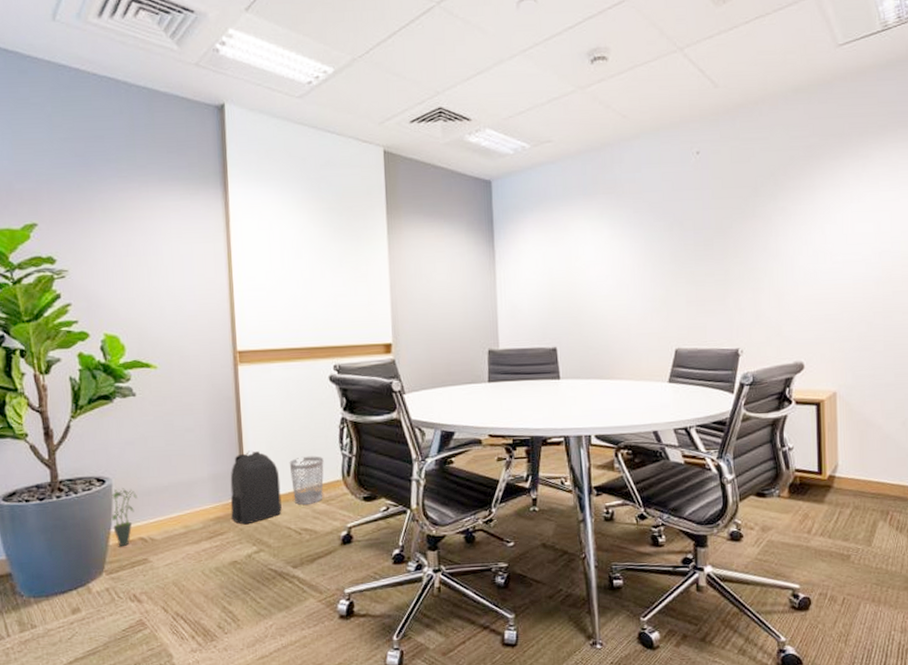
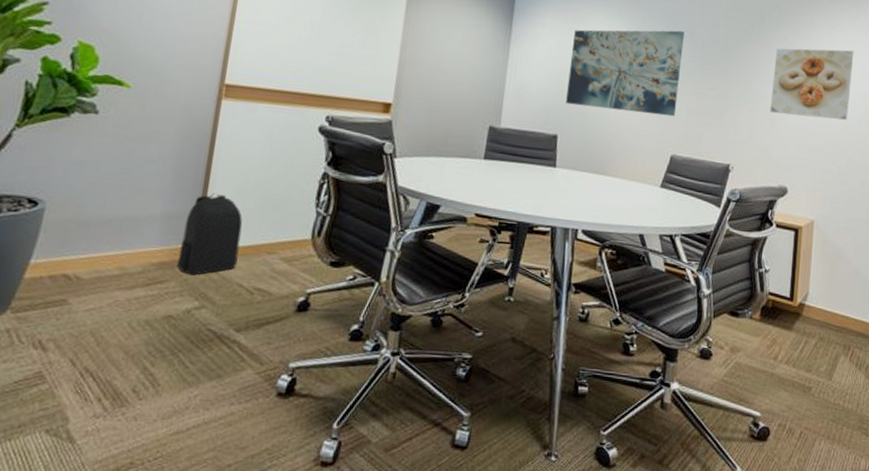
potted plant: present [111,488,137,546] -> none [33,213,72,282]
wastebasket: present [289,456,324,505] -> none [253,208,295,262]
wall art: none [558,220,675,316] -> present [566,29,685,117]
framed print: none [775,206,864,289] -> present [770,48,854,120]

